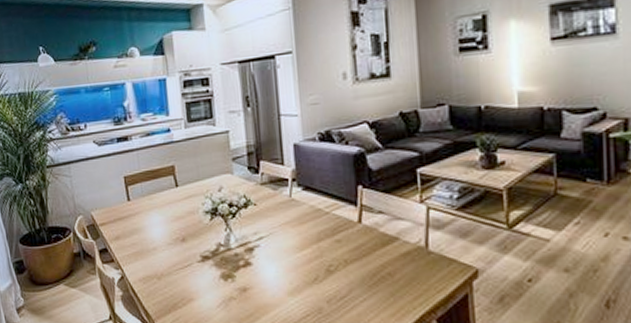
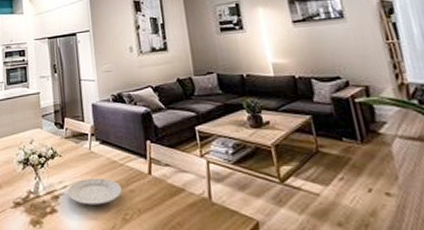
plate: none [262,227,327,257] -> present [66,177,122,205]

